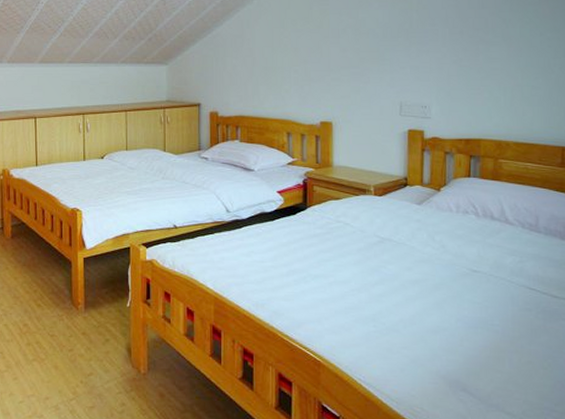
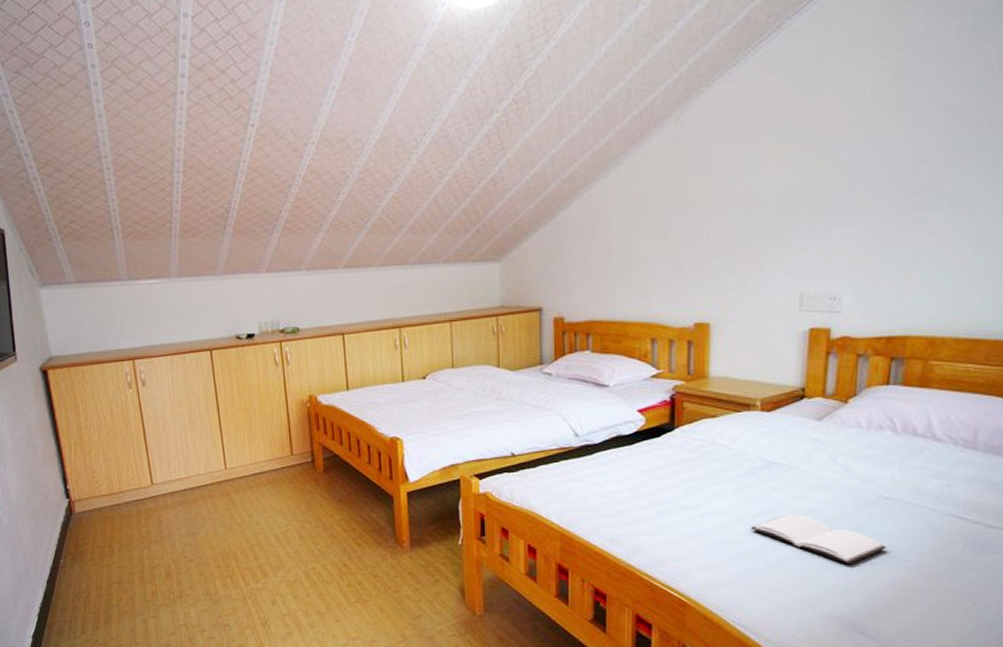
book: none [370,284,478,329] -> present [750,515,887,565]

